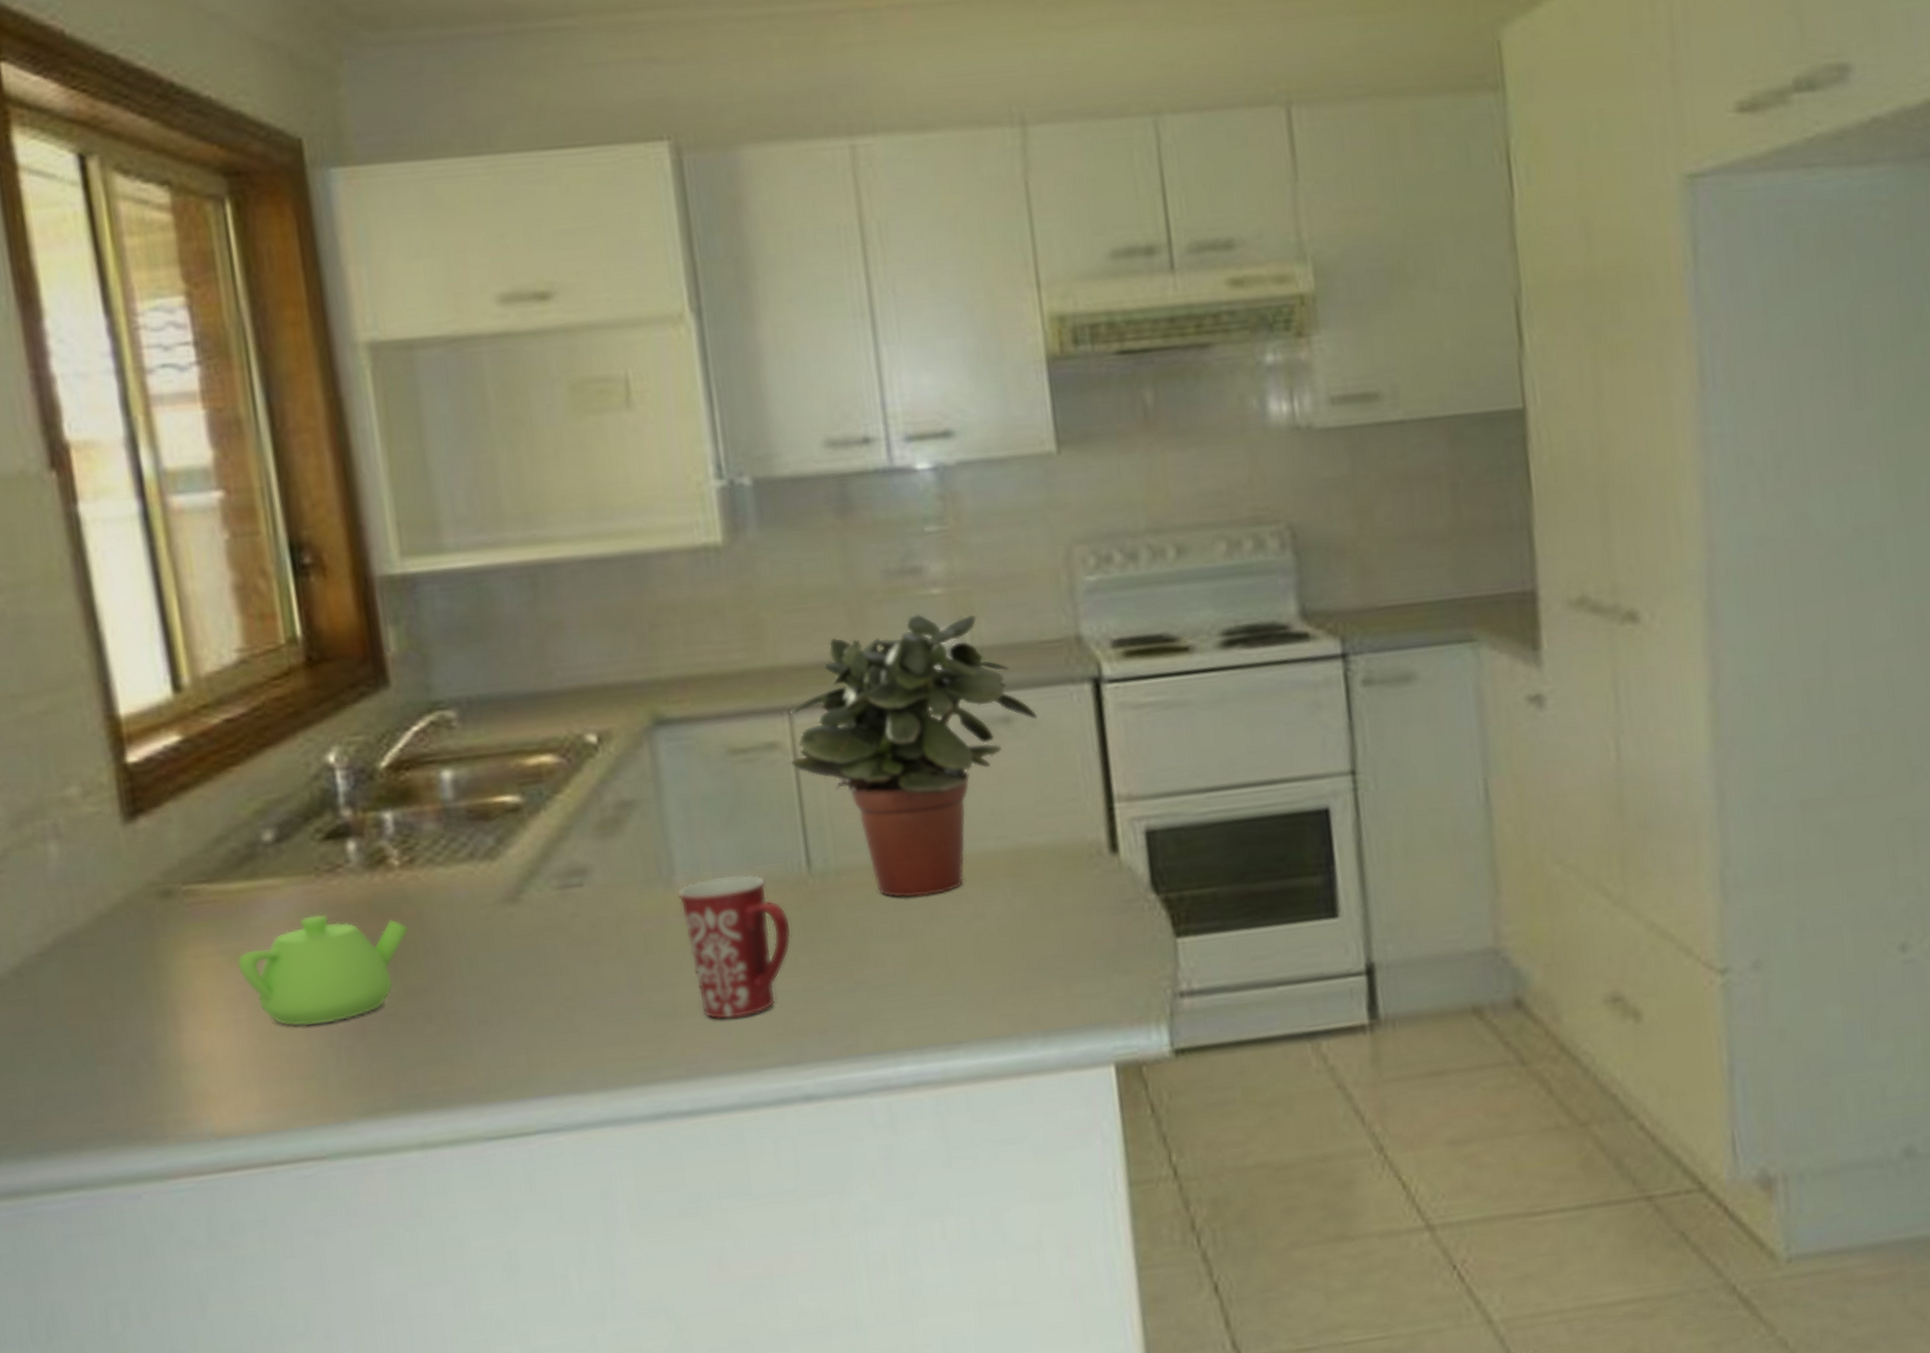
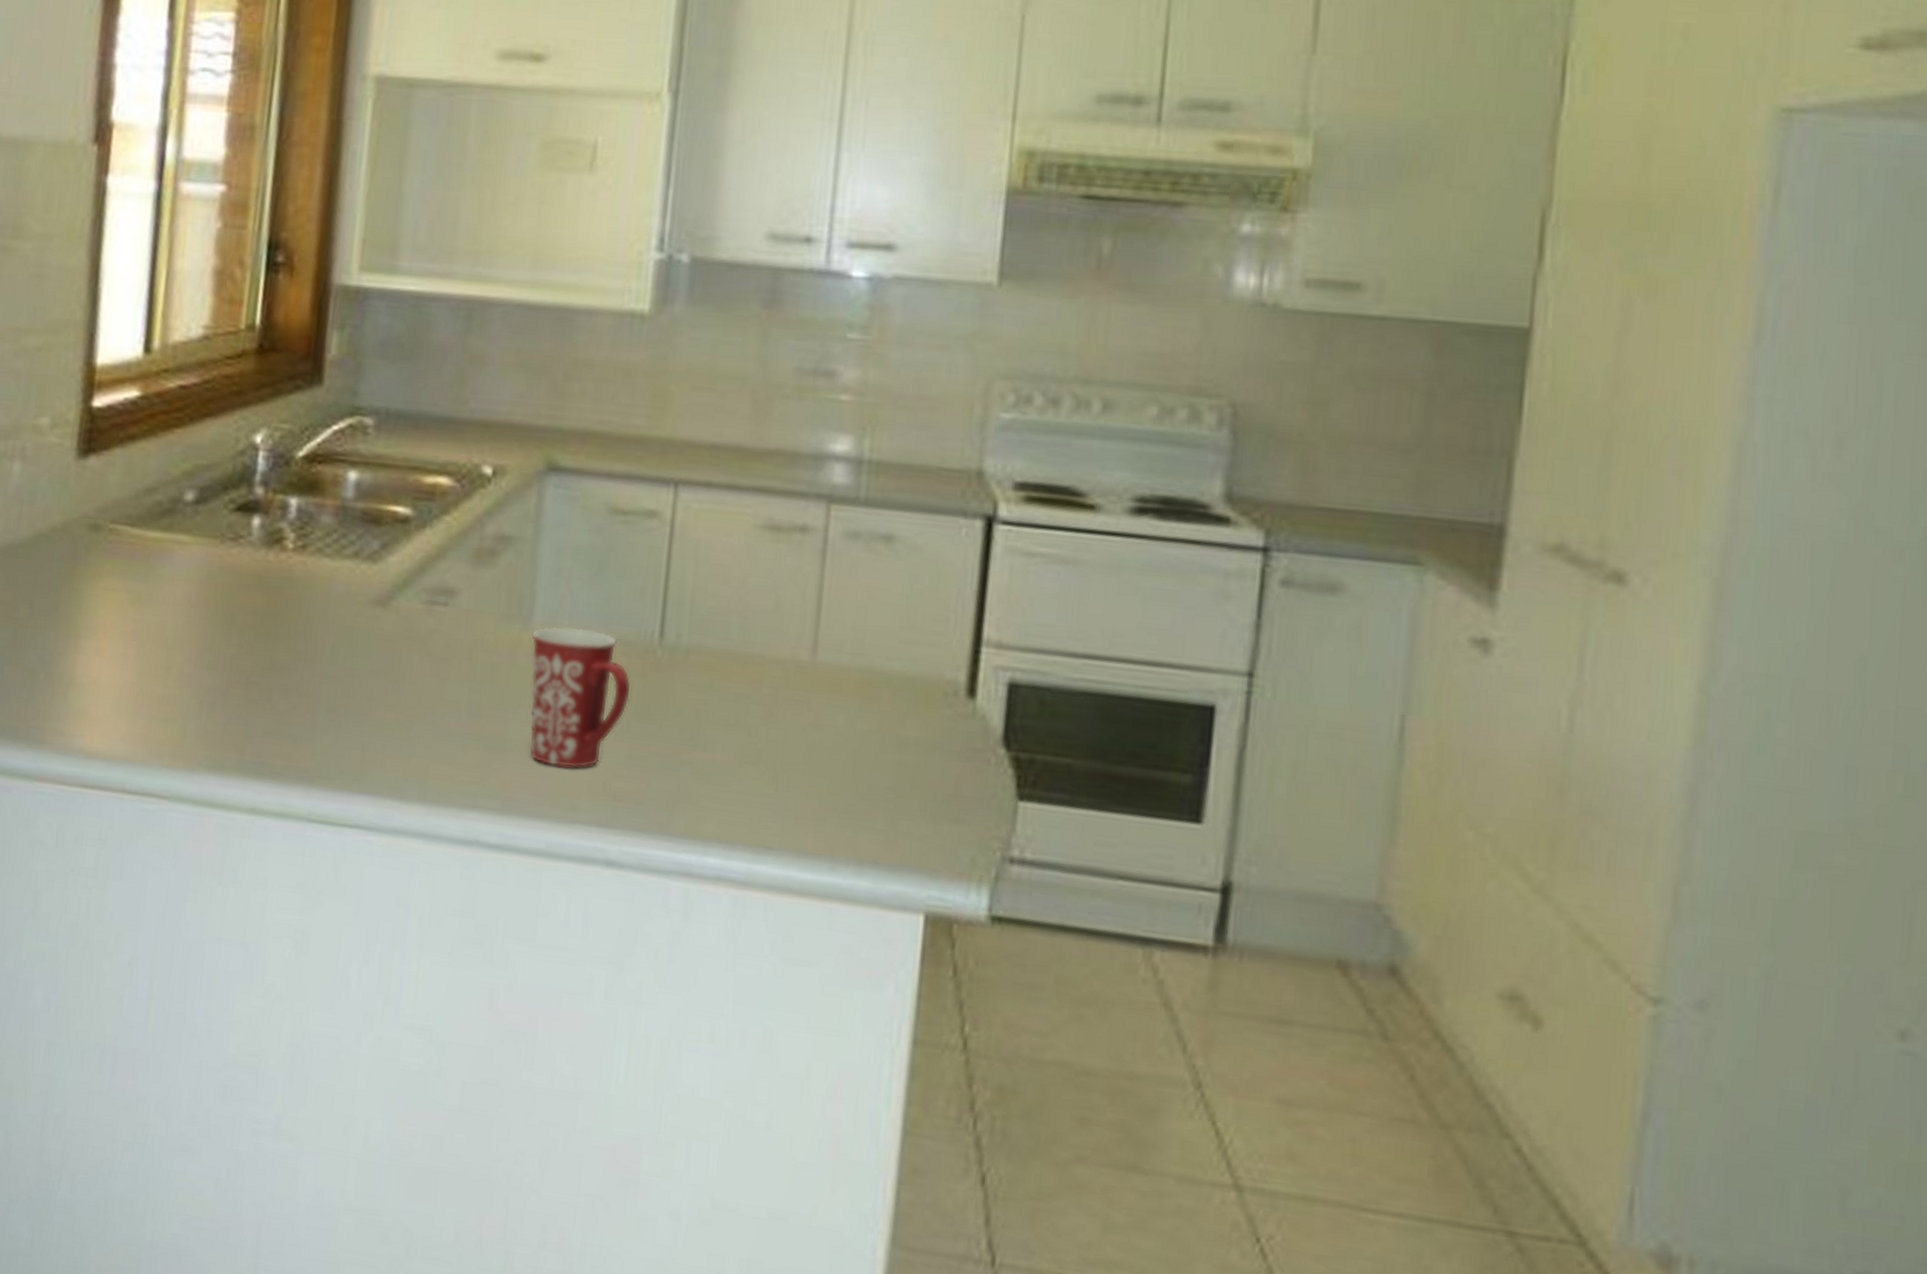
teapot: present [236,914,410,1027] -> none [137,576,288,678]
potted plant: present [790,614,1037,898] -> none [665,416,921,696]

